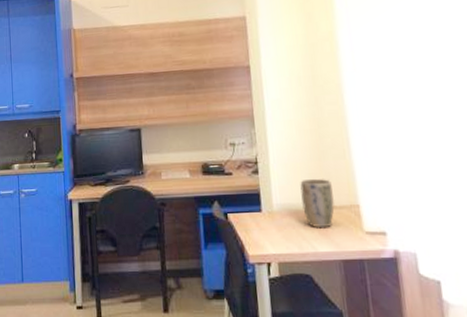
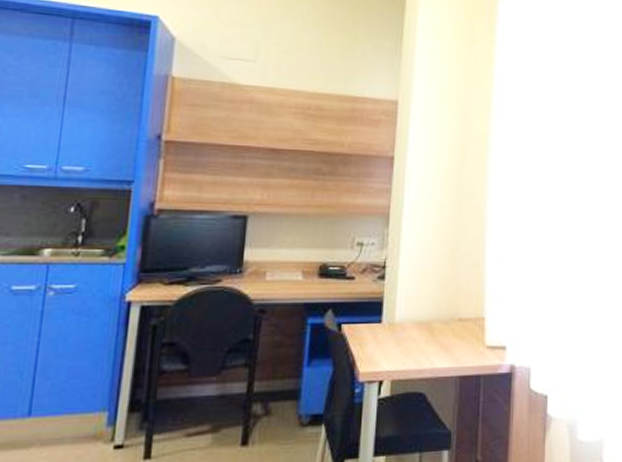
plant pot: present [300,178,335,227] -> none [427,287,461,341]

